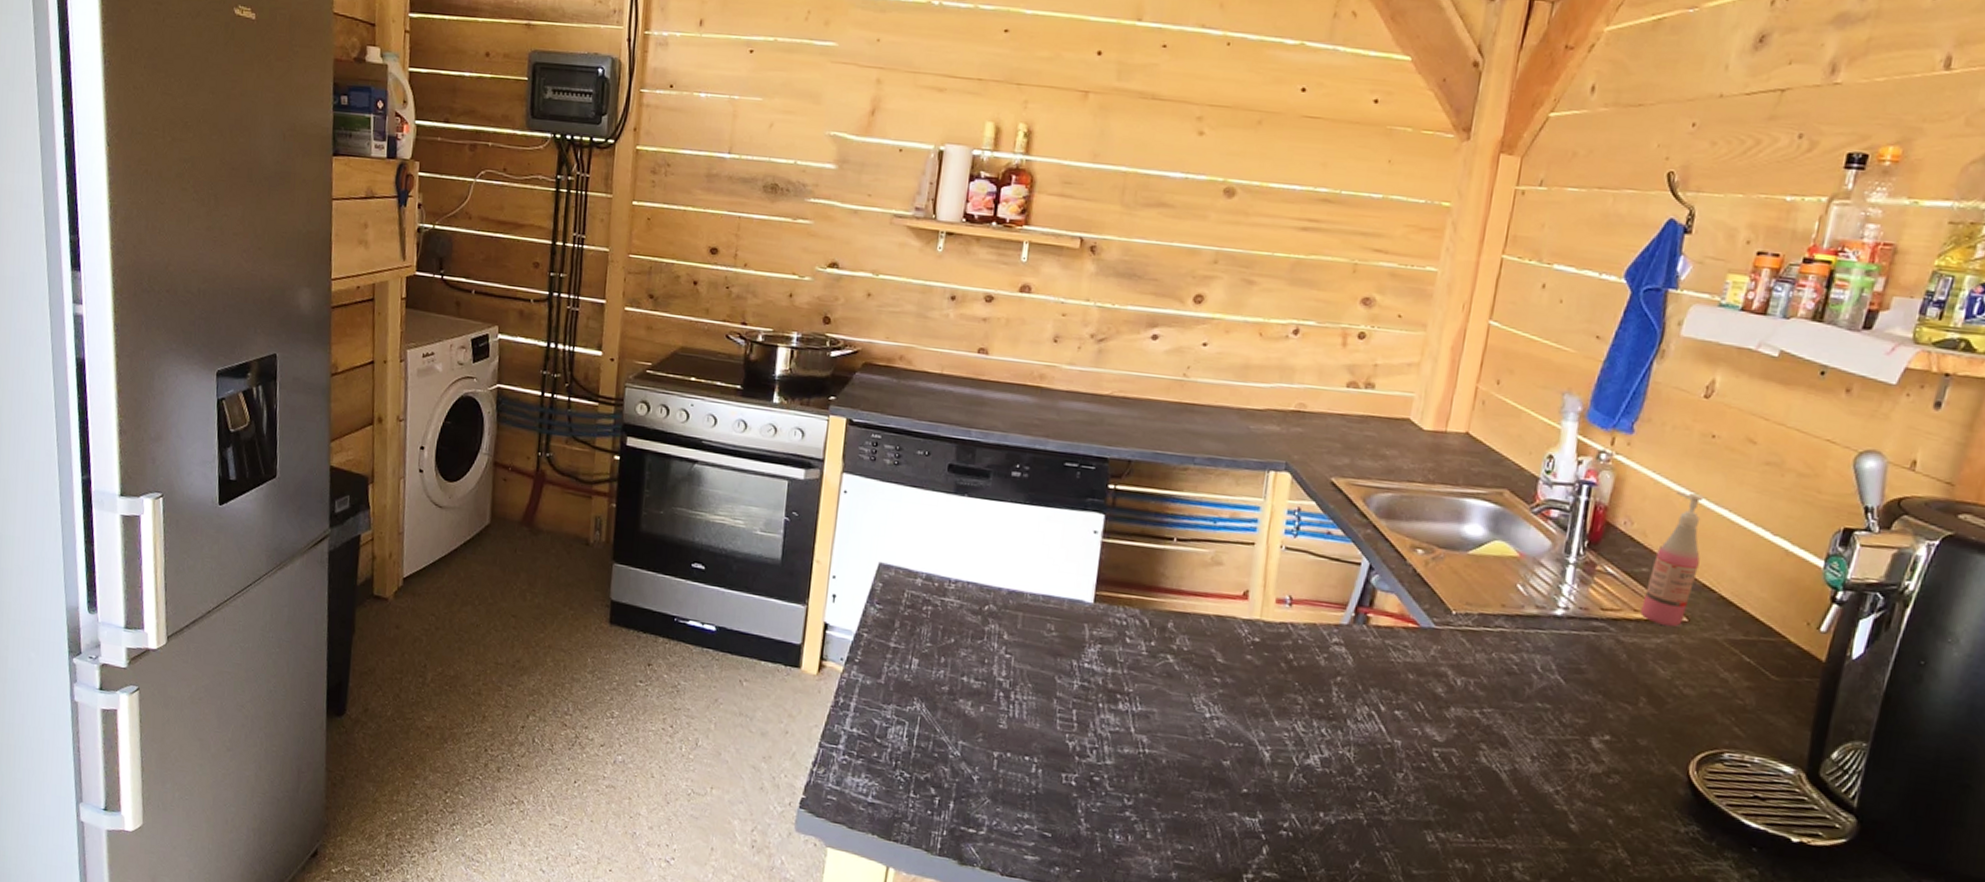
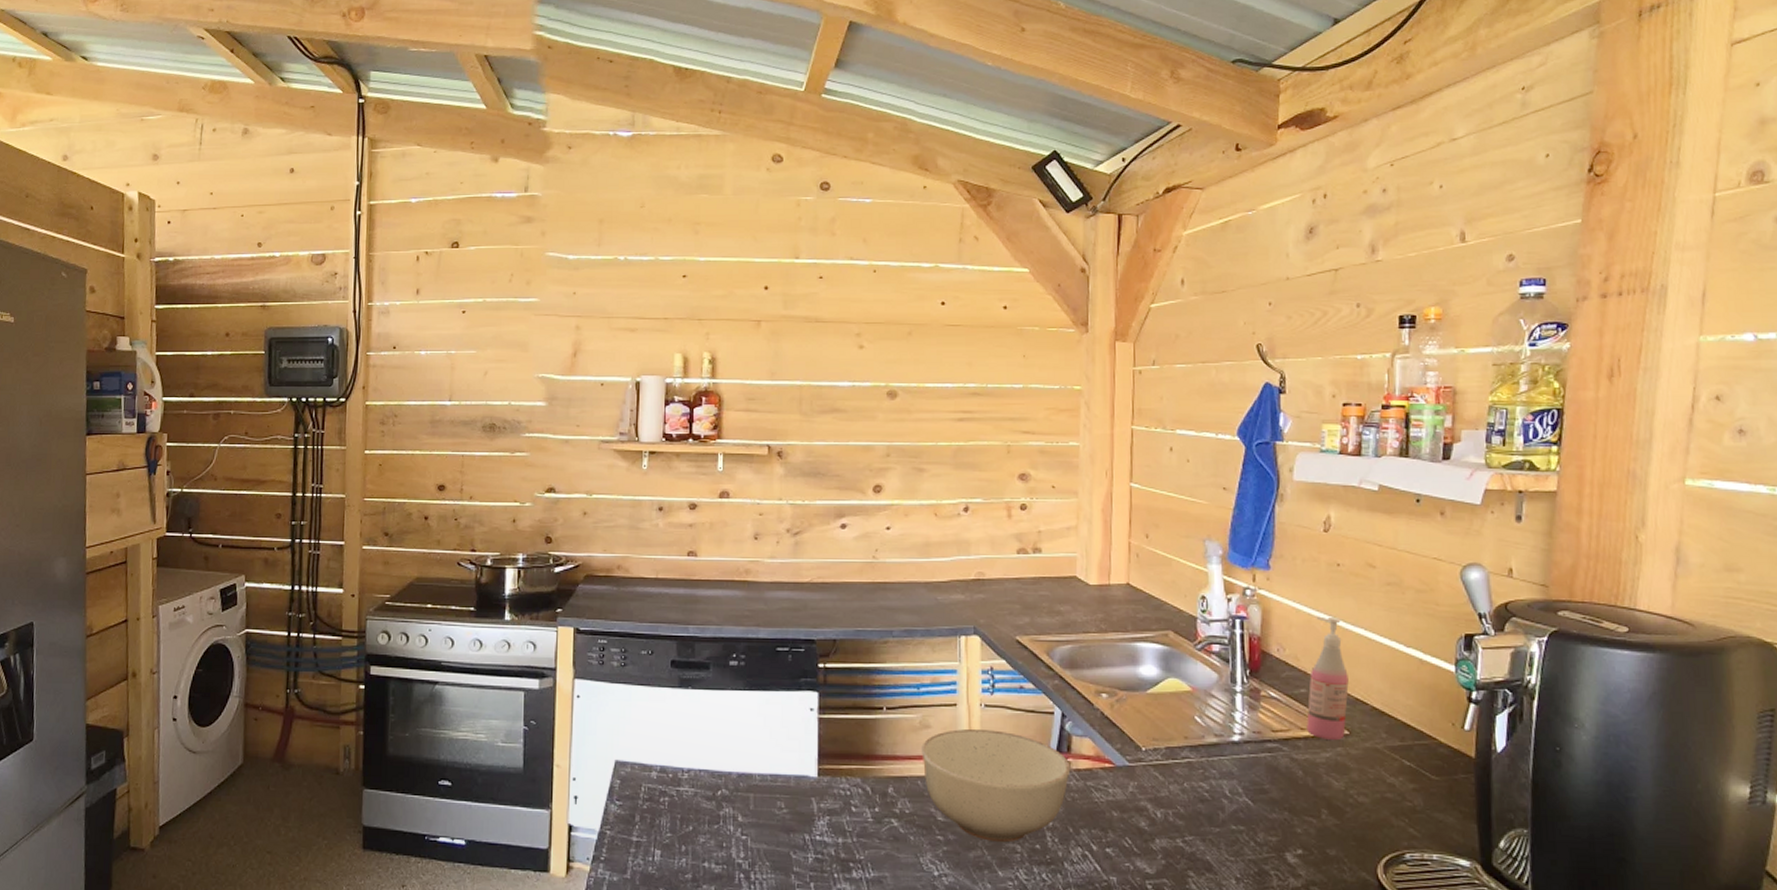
bowl: none [1208,569,1371,693] -> present [921,729,1071,842]

